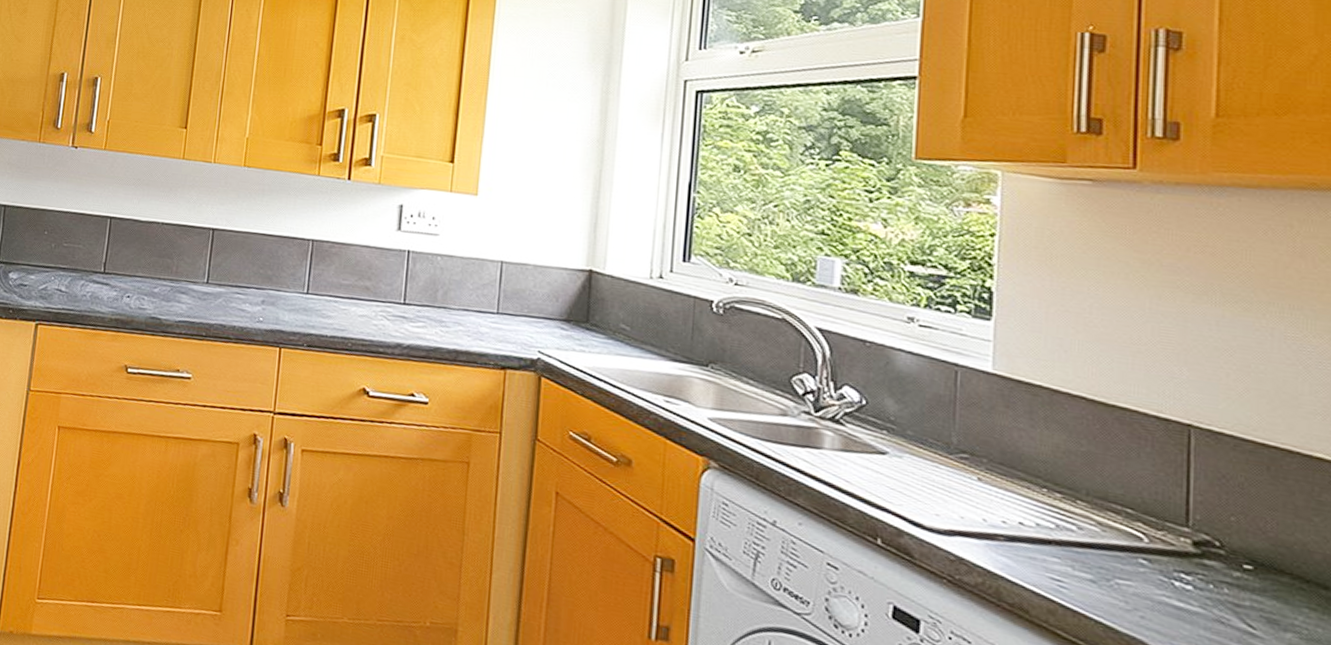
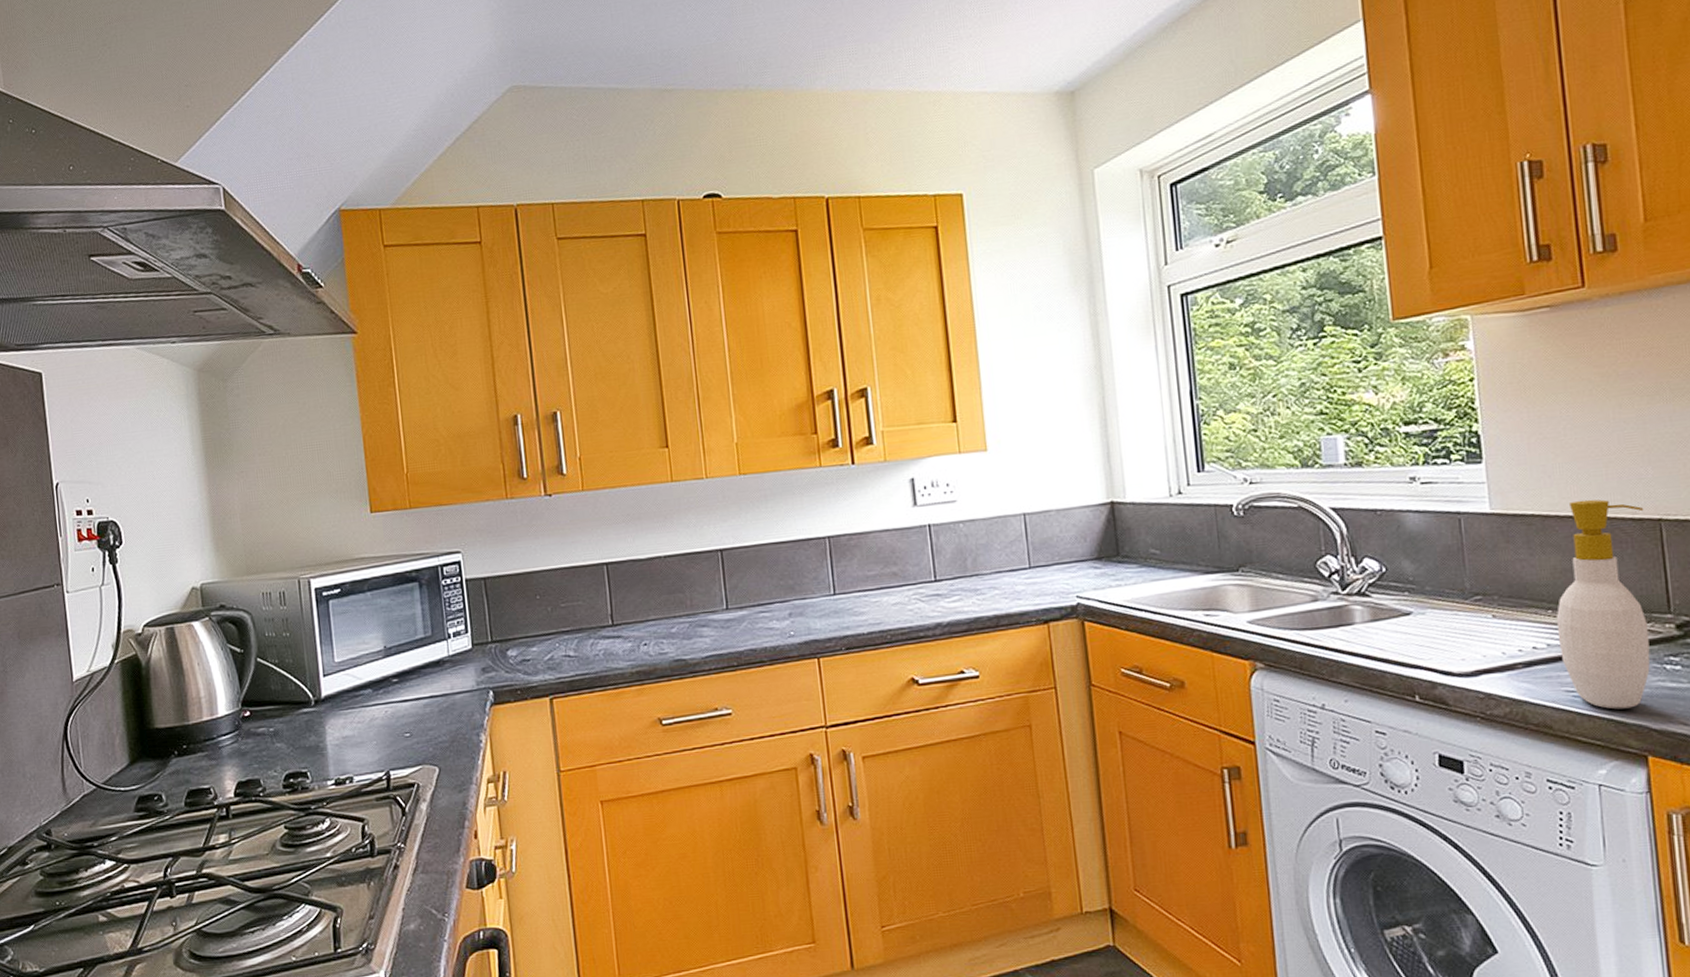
soap bottle: none [1050,383,1172,617] -> present [1556,499,1650,710]

